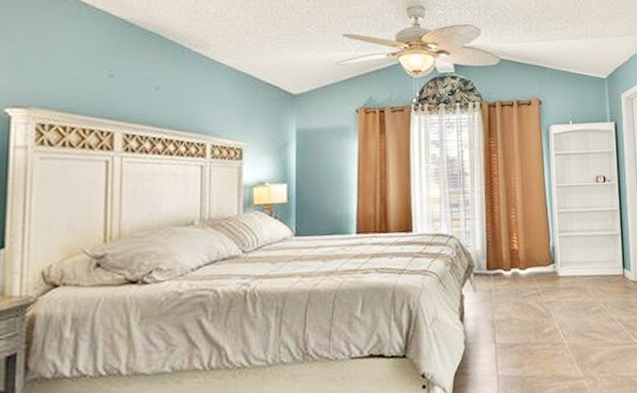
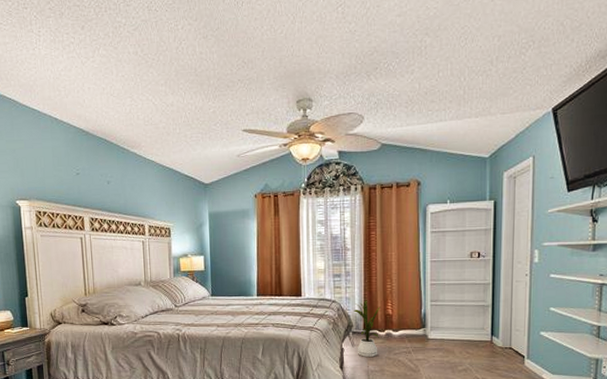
house plant: none [474,233,505,304] -> present [353,300,381,357]

